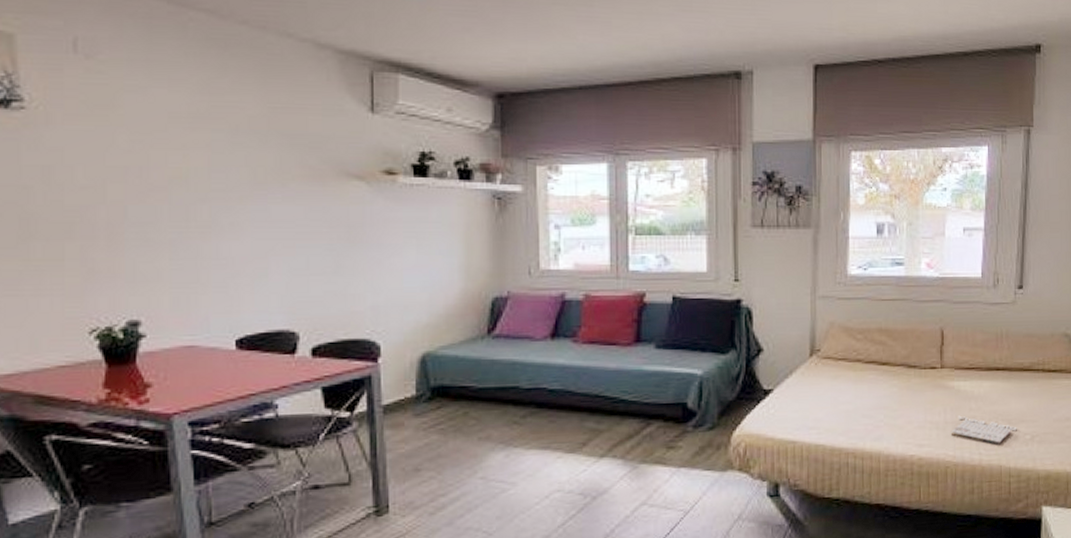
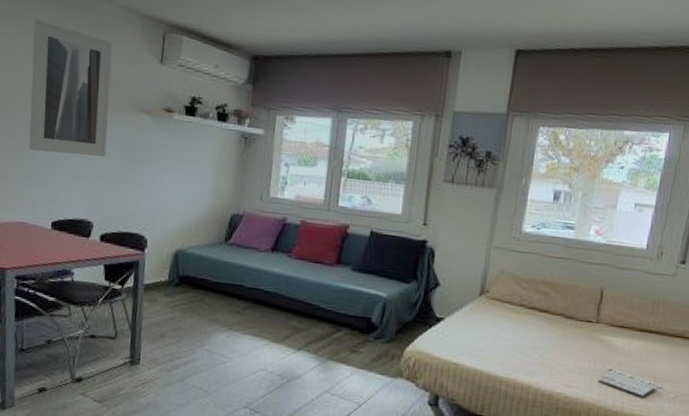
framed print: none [176,63,306,244] -> present [29,18,112,157]

